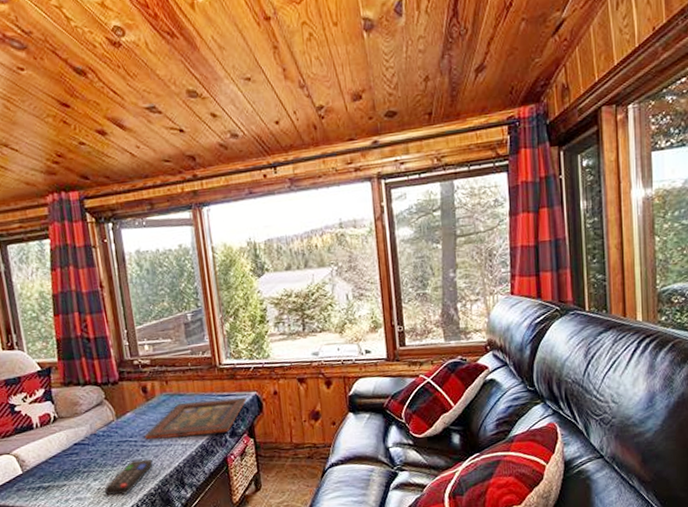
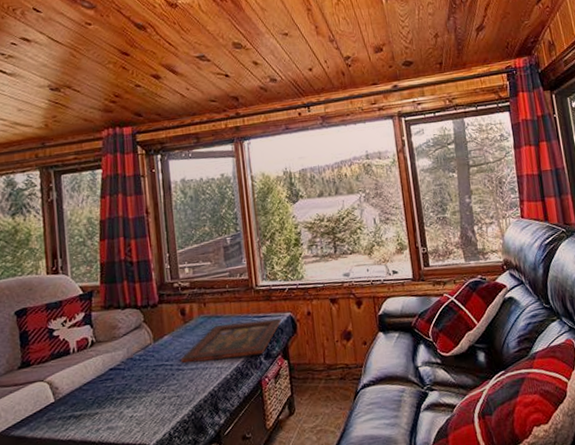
remote control: present [105,459,153,495] -> none [137,383,188,423]

